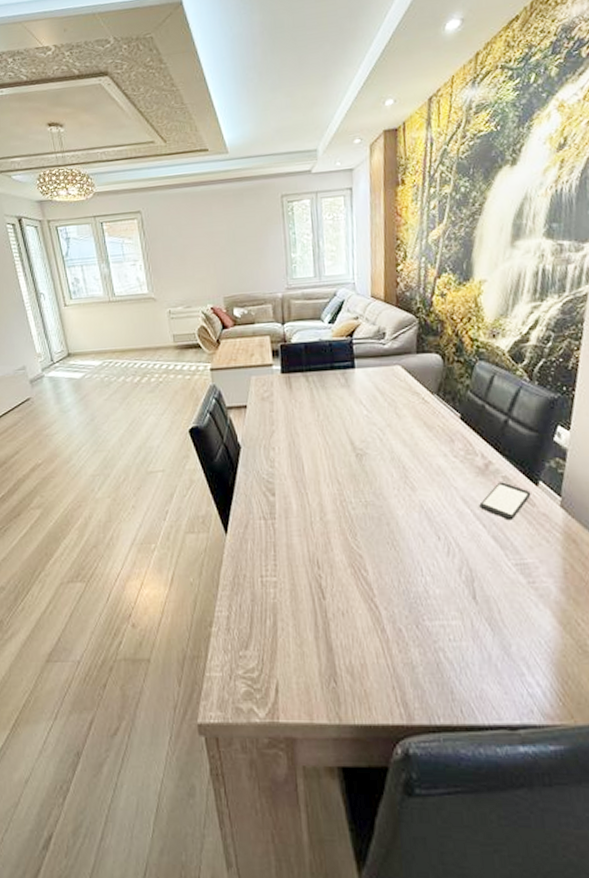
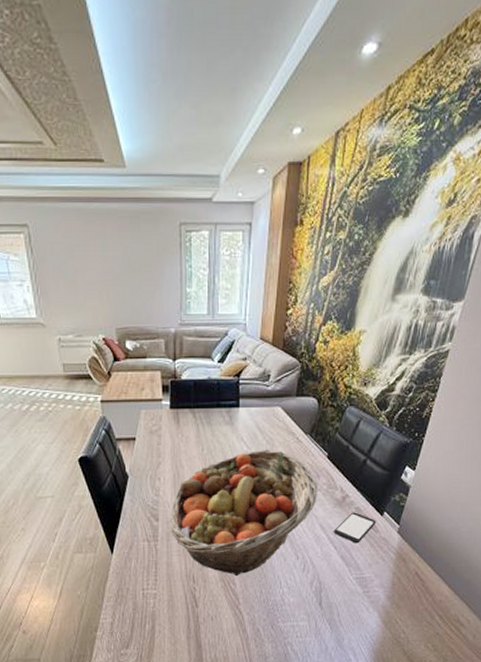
fruit basket: none [288,411,454,560] -> present [171,449,318,576]

